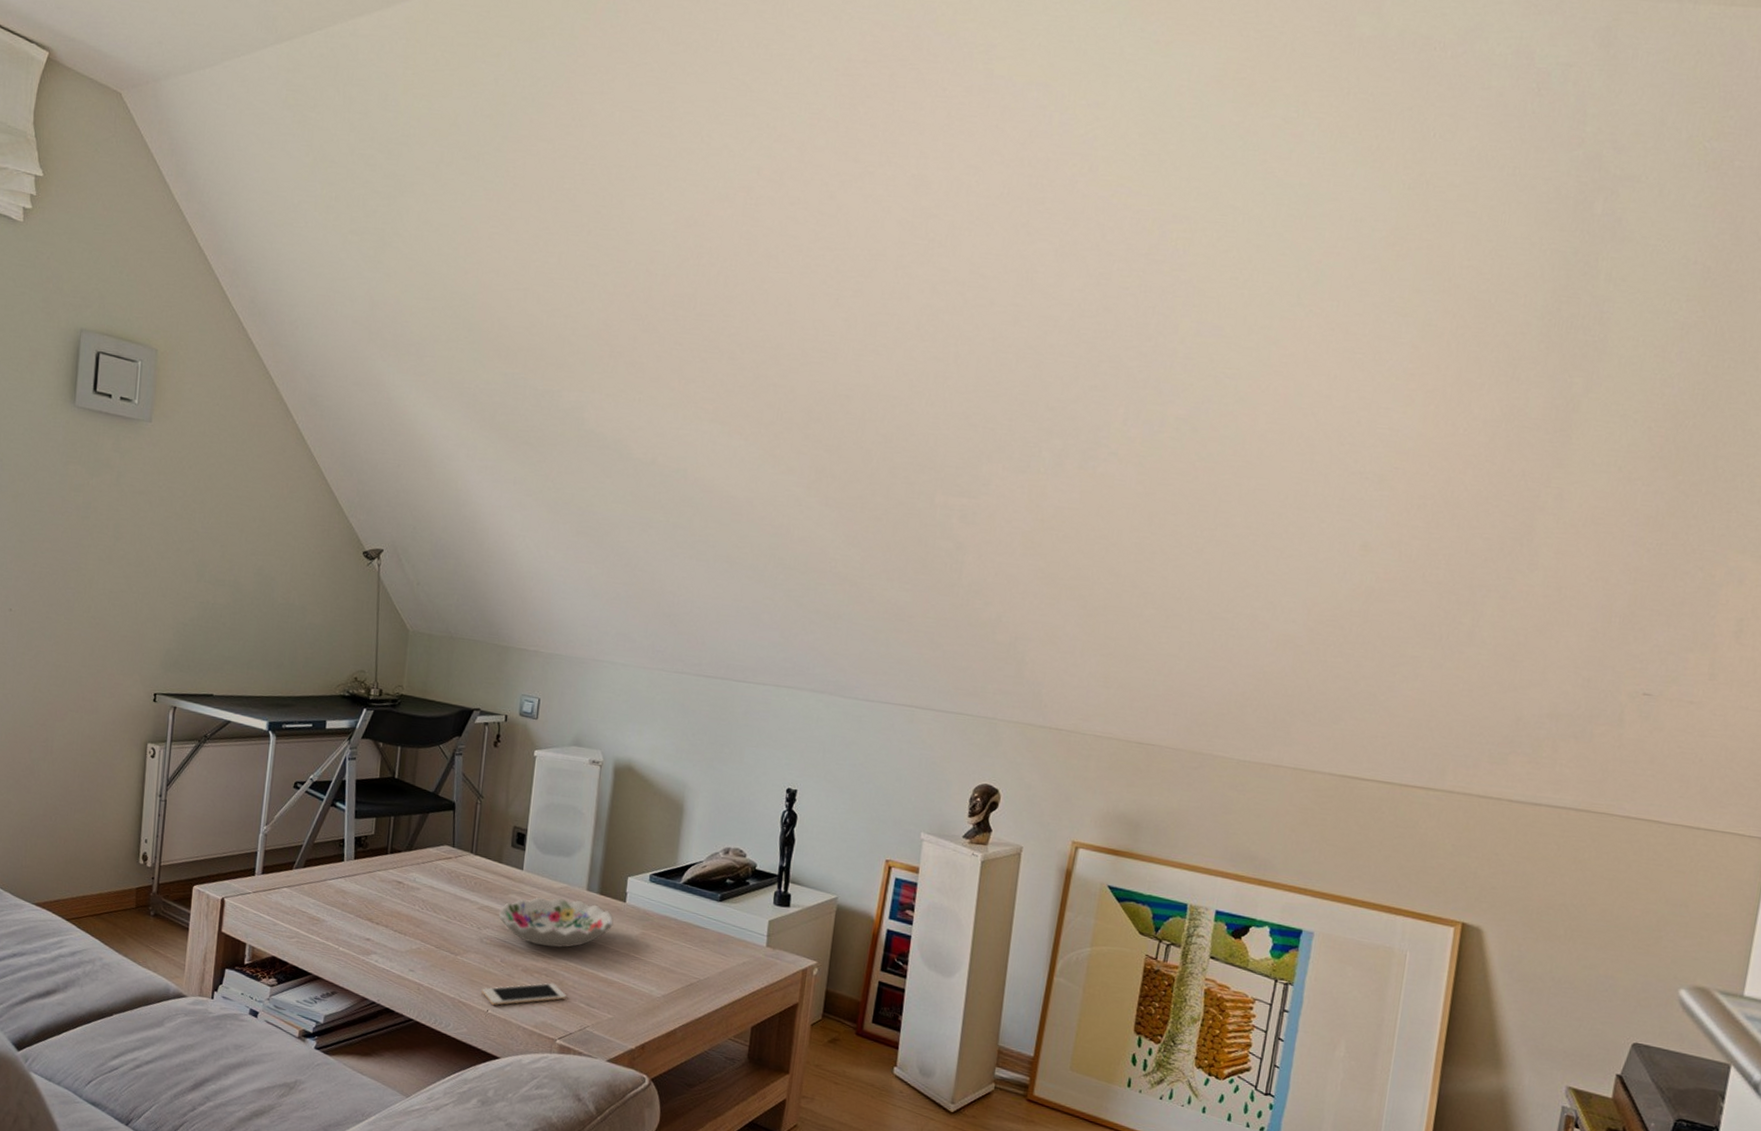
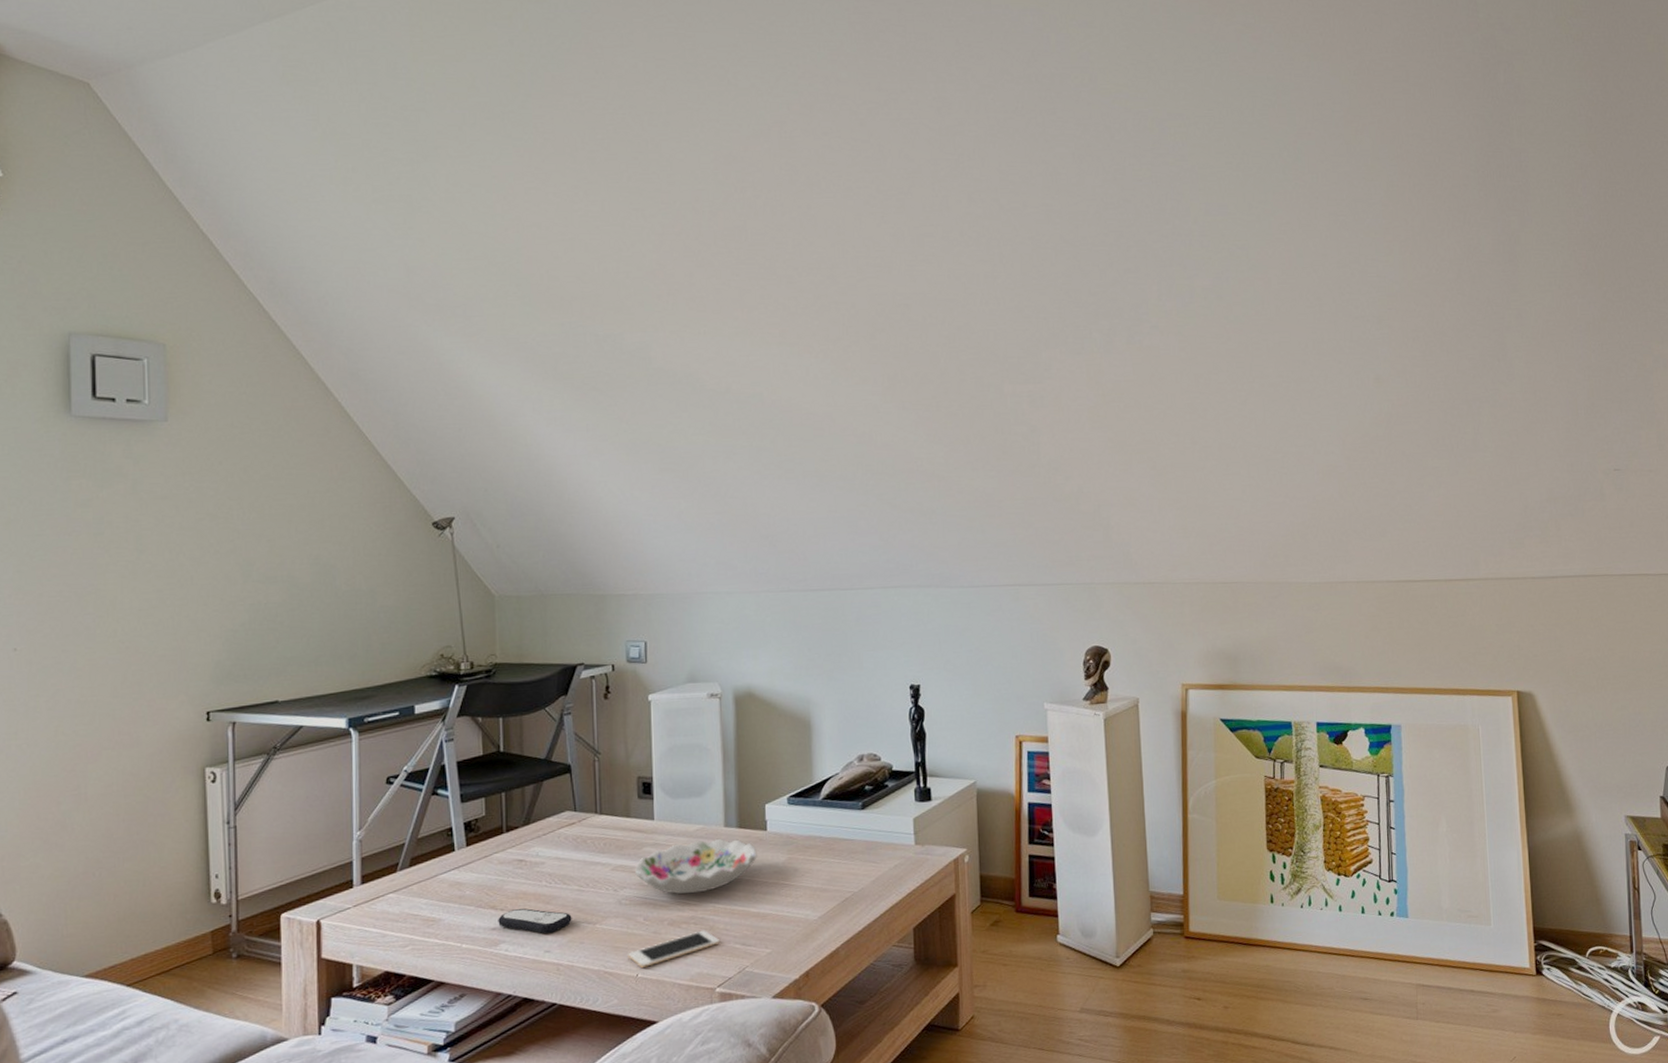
remote control: none [372,925,437,955] -> present [498,908,572,934]

